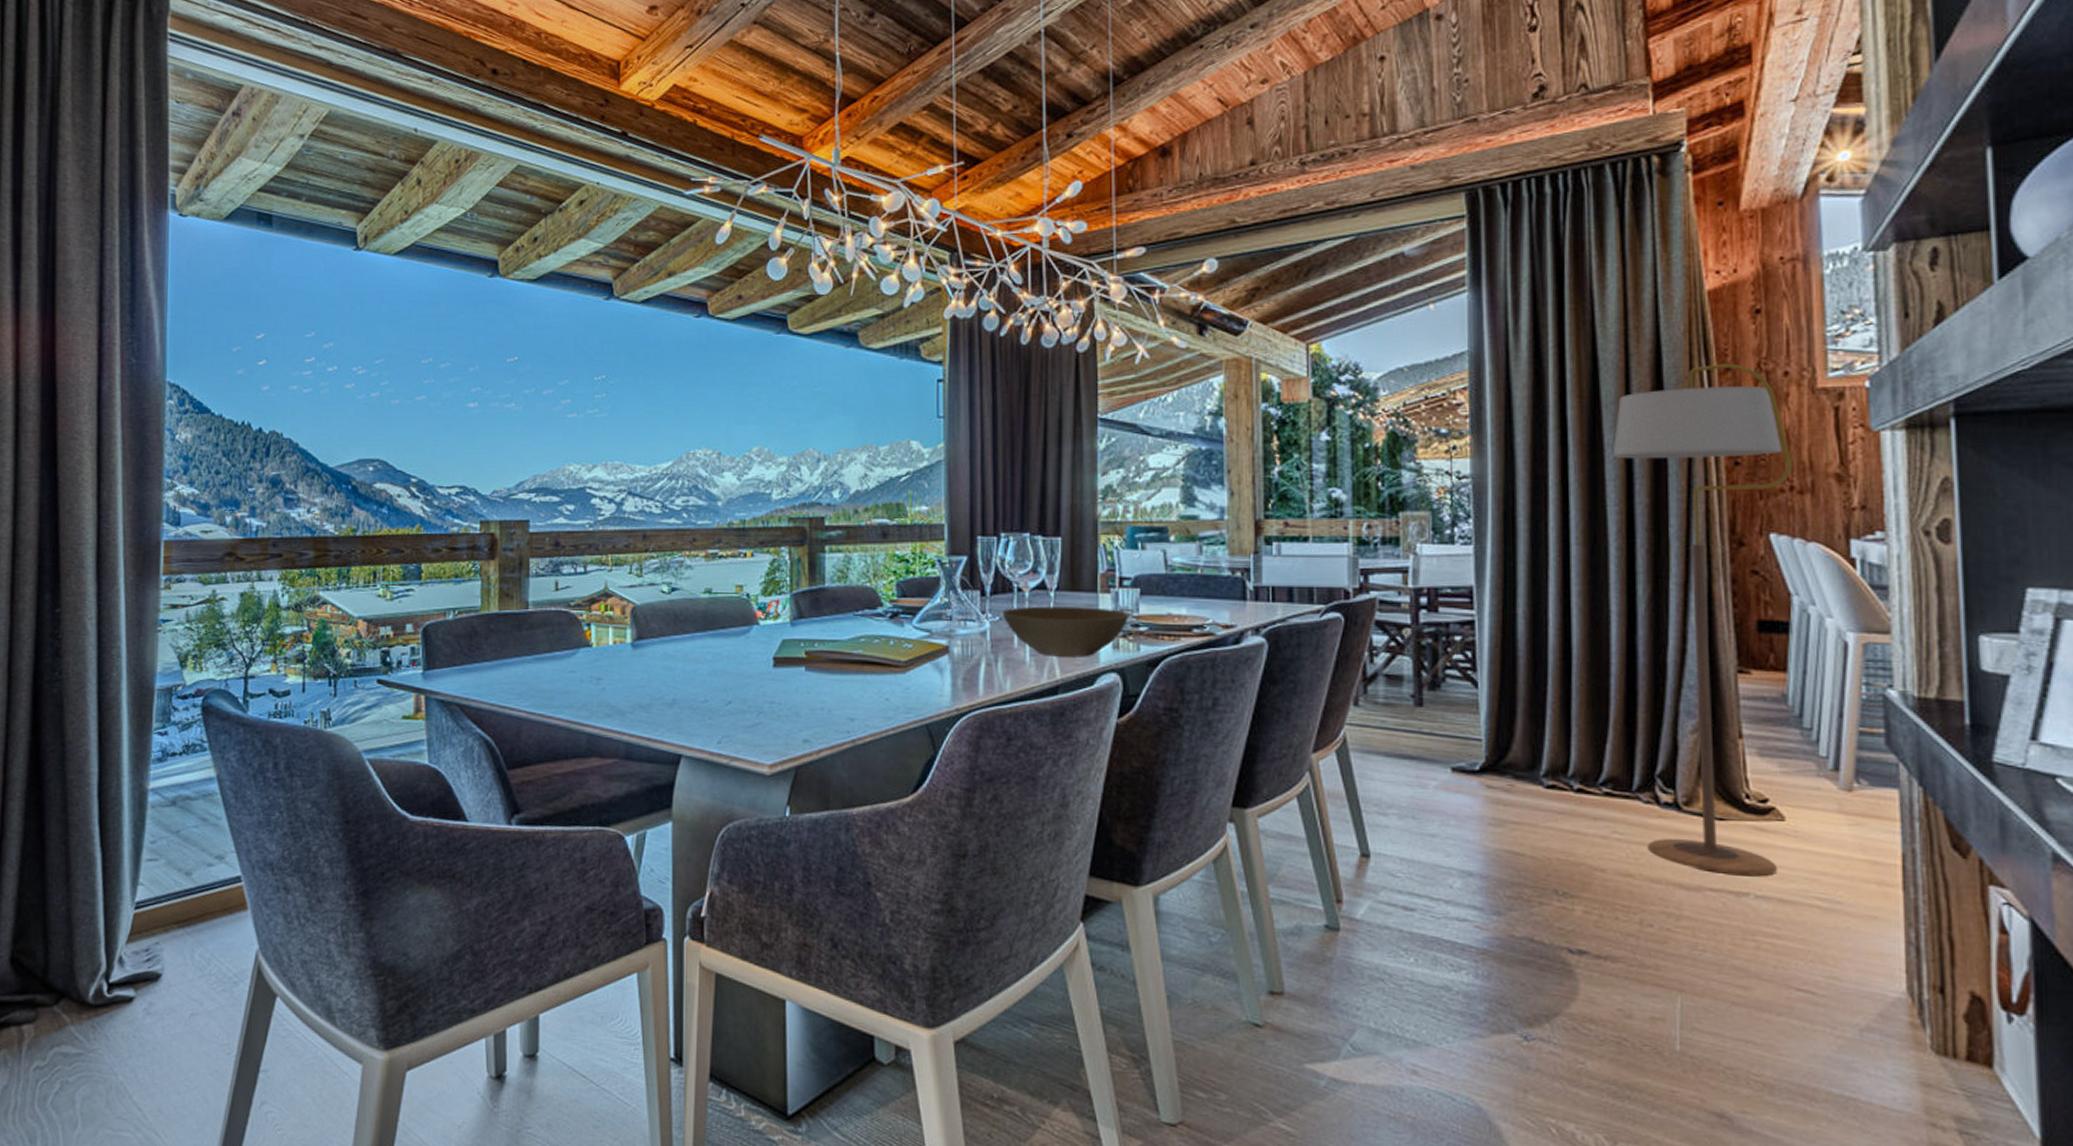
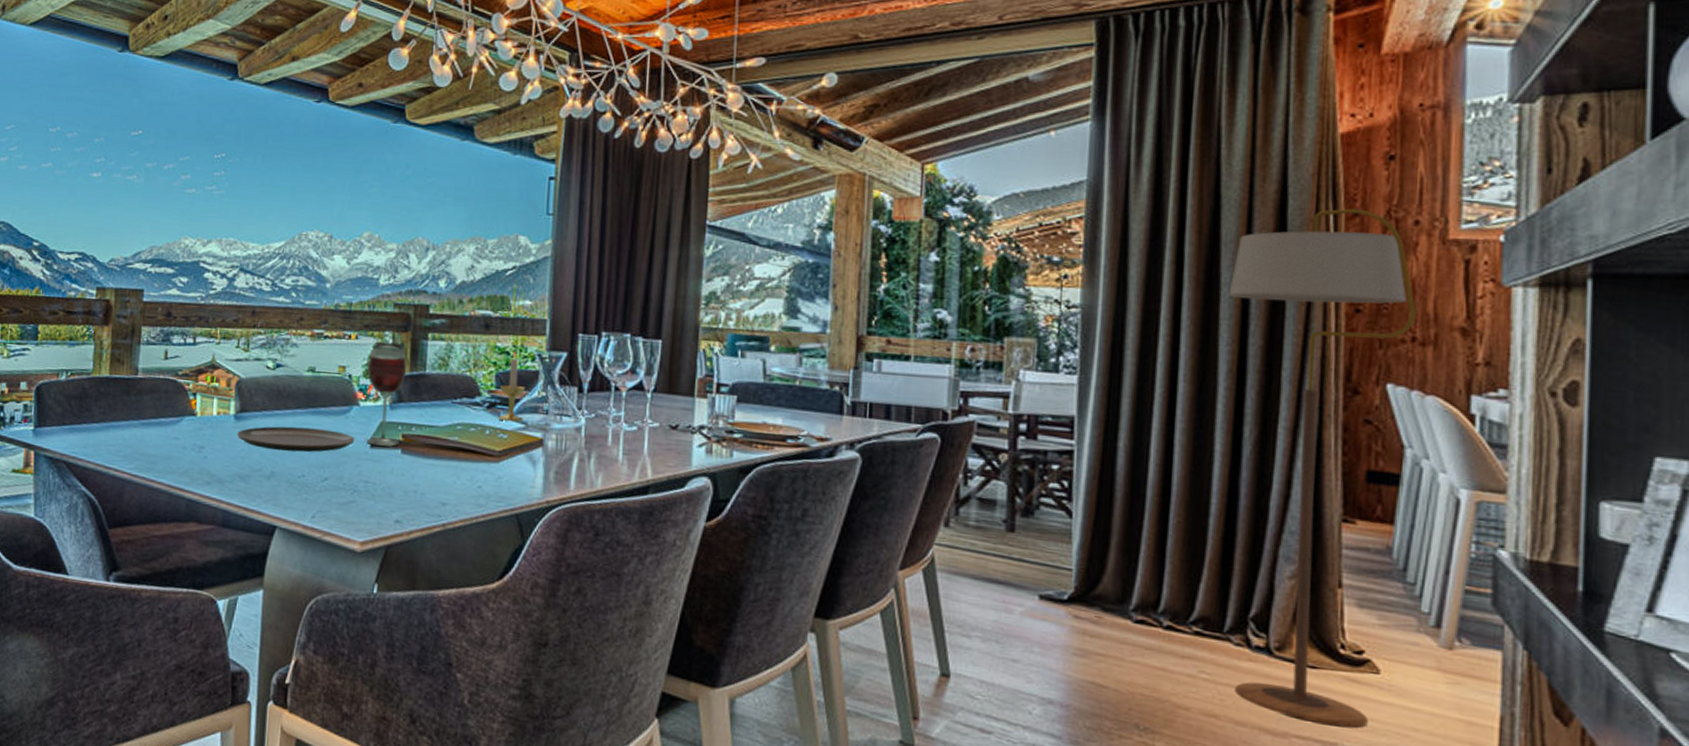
plate: none [635,651,757,677] -> present [237,426,355,452]
wineglass: none [766,557,806,664] -> present [366,341,407,447]
candlestick: none [900,558,928,631] -> present [498,351,526,423]
bowl: present [1001,606,1131,657] -> none [597,406,726,460]

